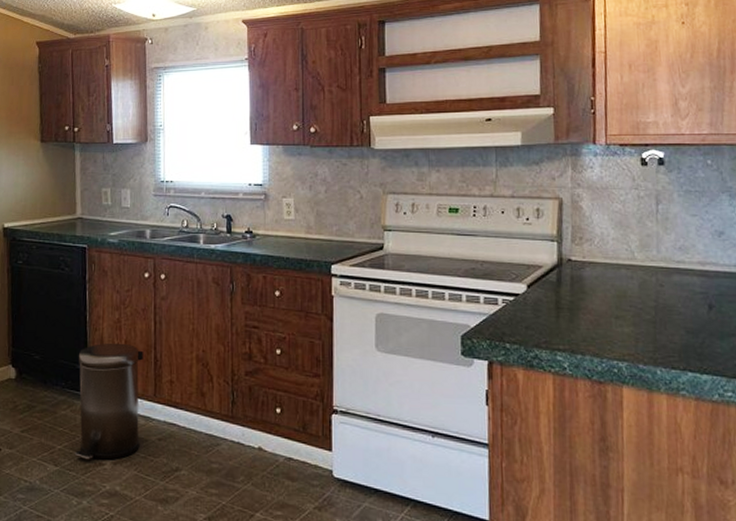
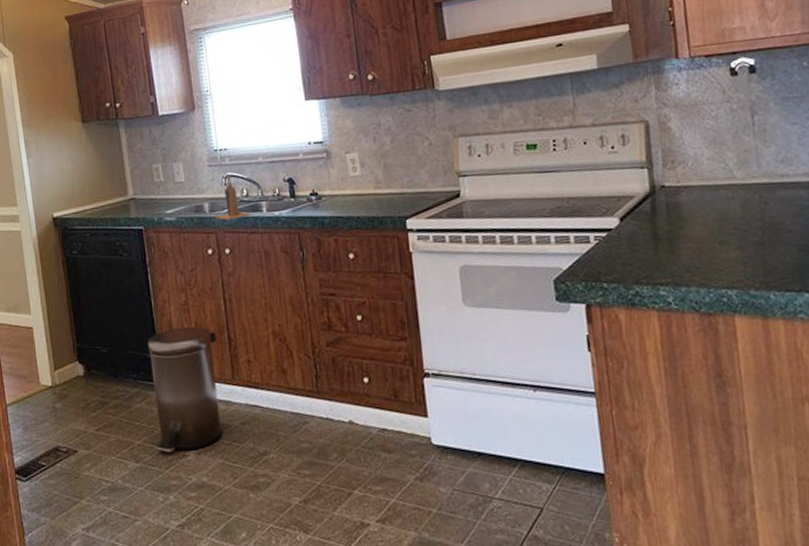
soap dispenser: none [154,206,189,248] -> present [214,175,251,221]

